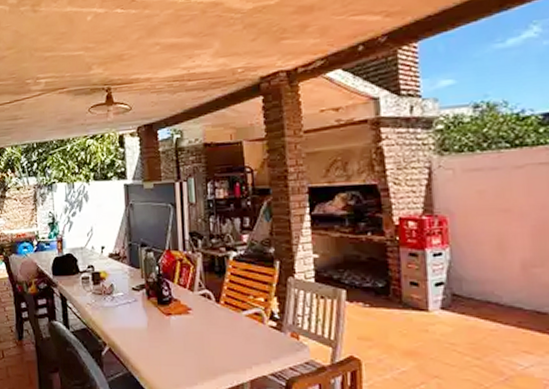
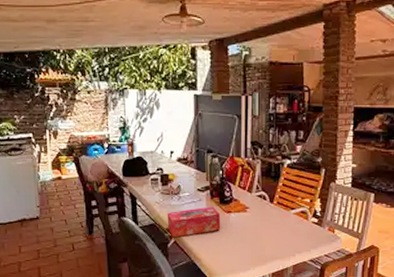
tissue box: none [100,308,161,345] -> present [167,206,221,238]

